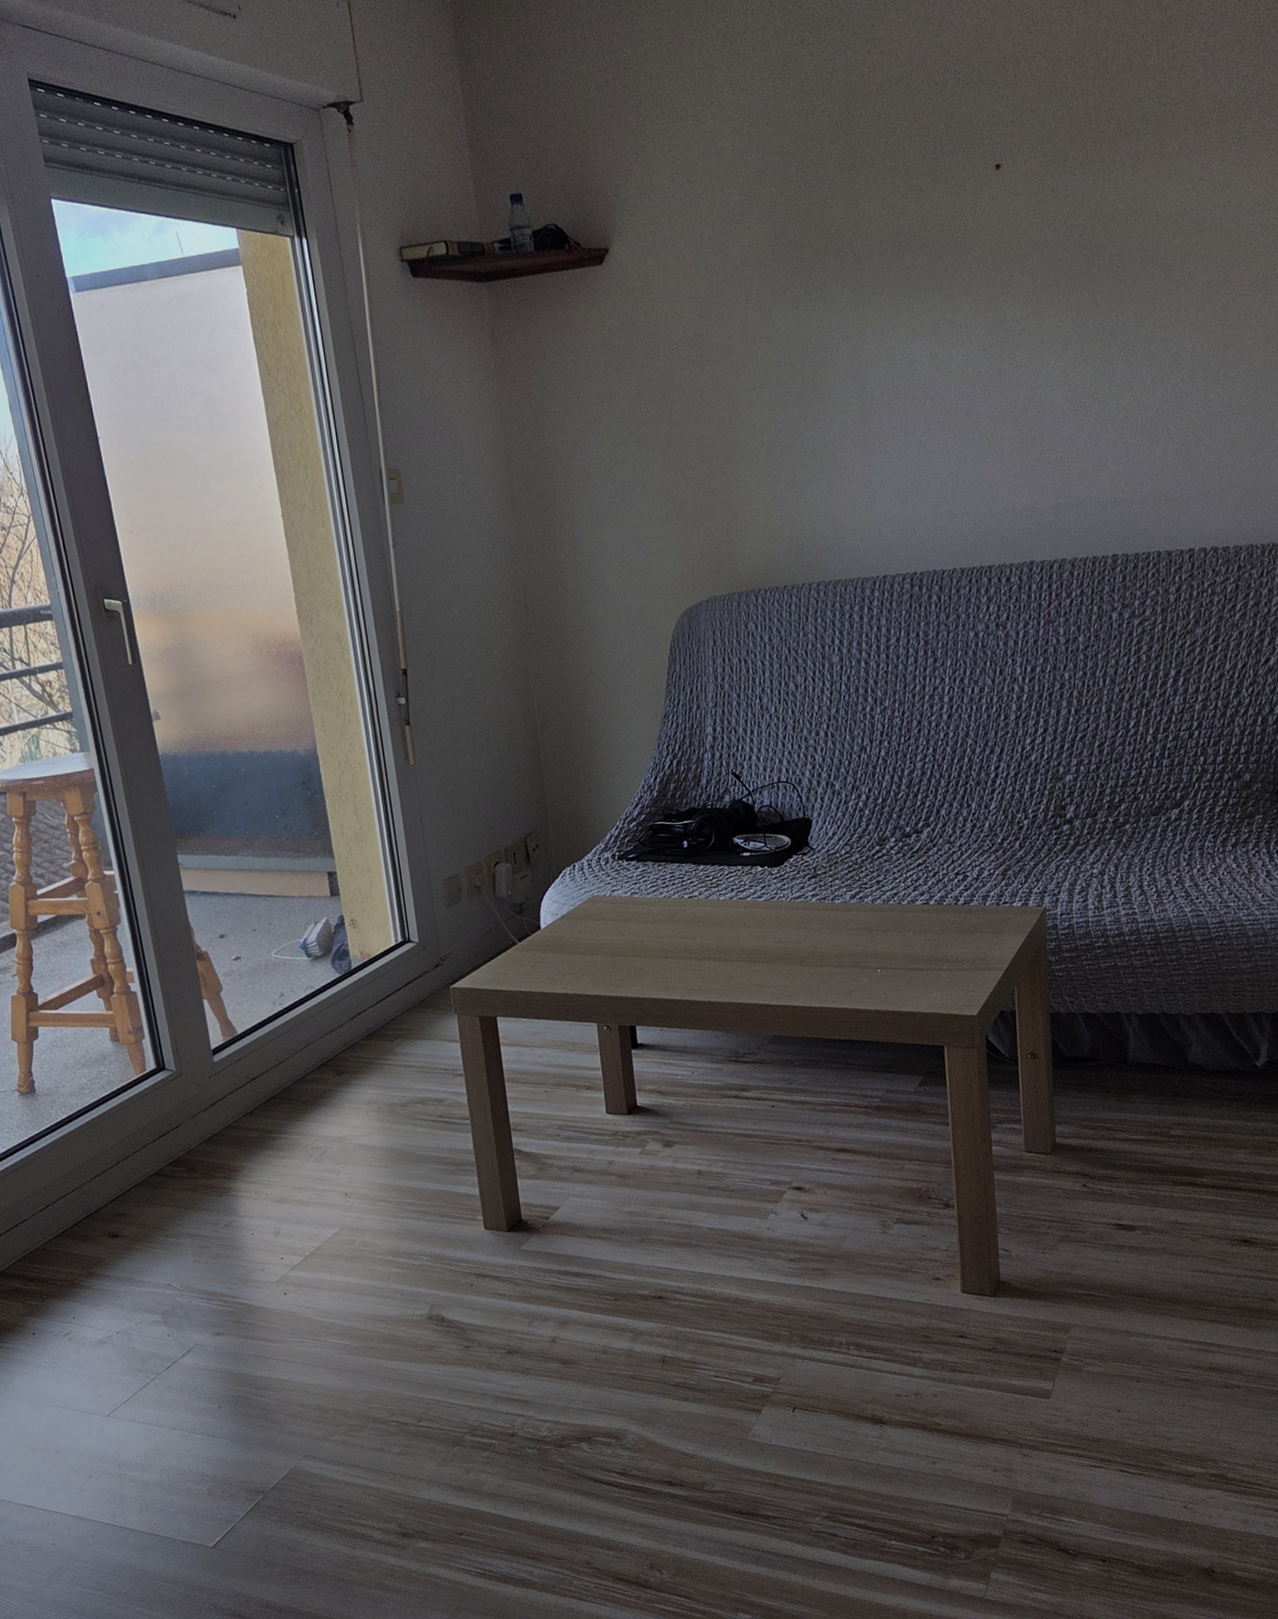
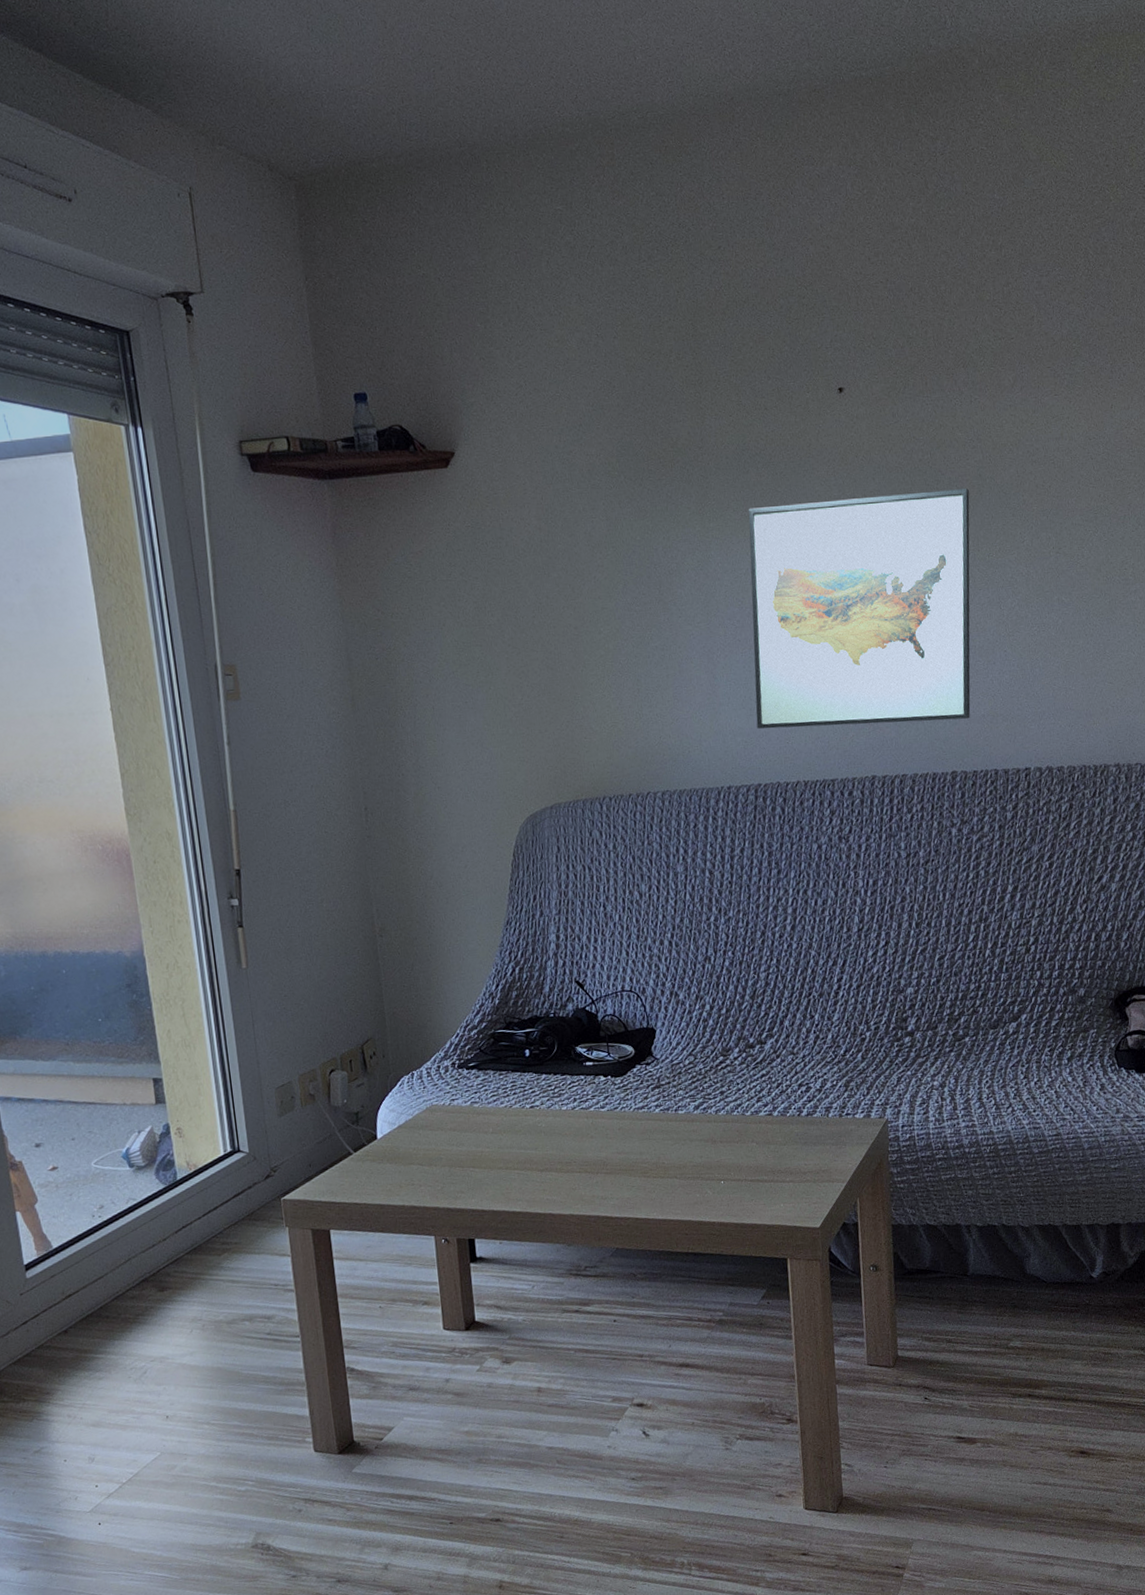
wall art: none [903,263,1132,517] -> present [748,489,971,729]

